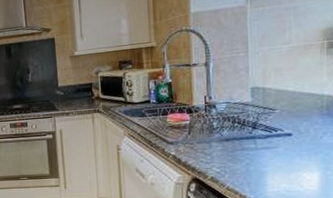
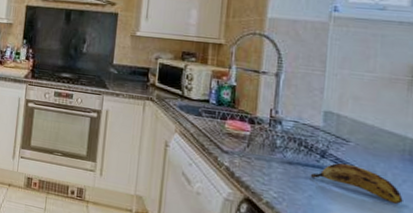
banana: none [245,129,325,155] -> present [310,162,403,205]

